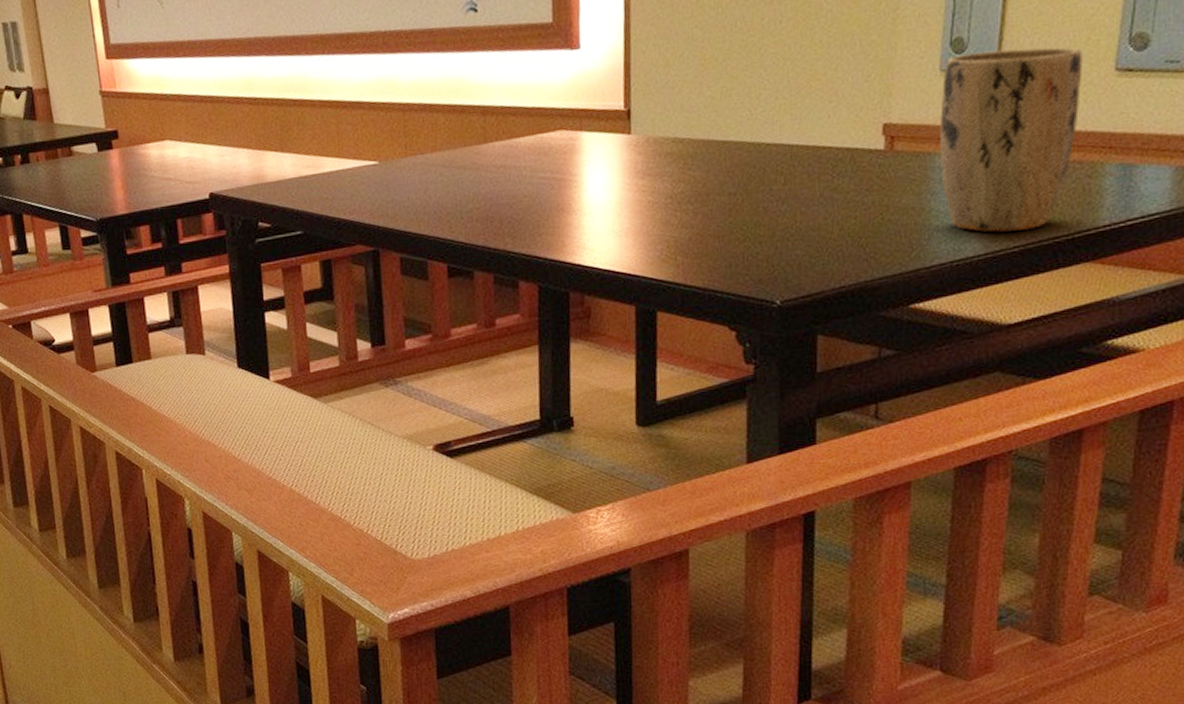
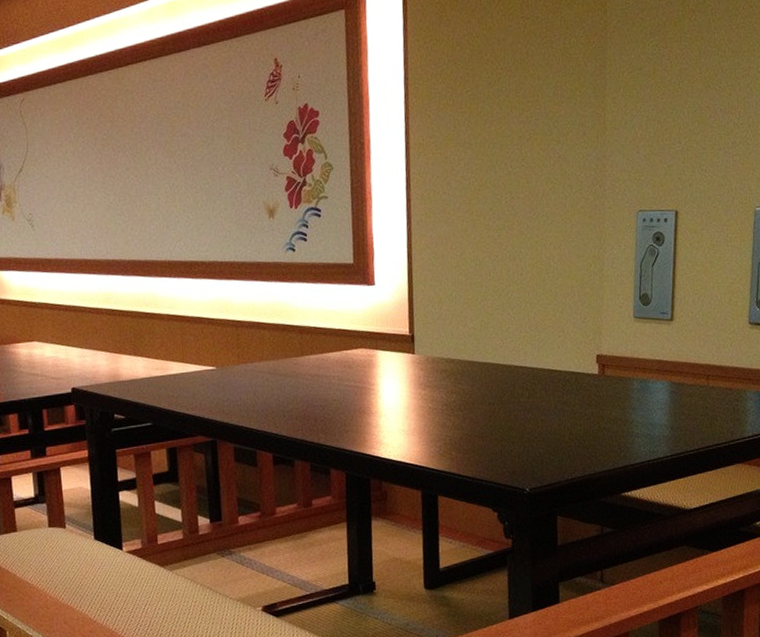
plant pot: present [940,47,1083,232] -> none [635,304,728,439]

